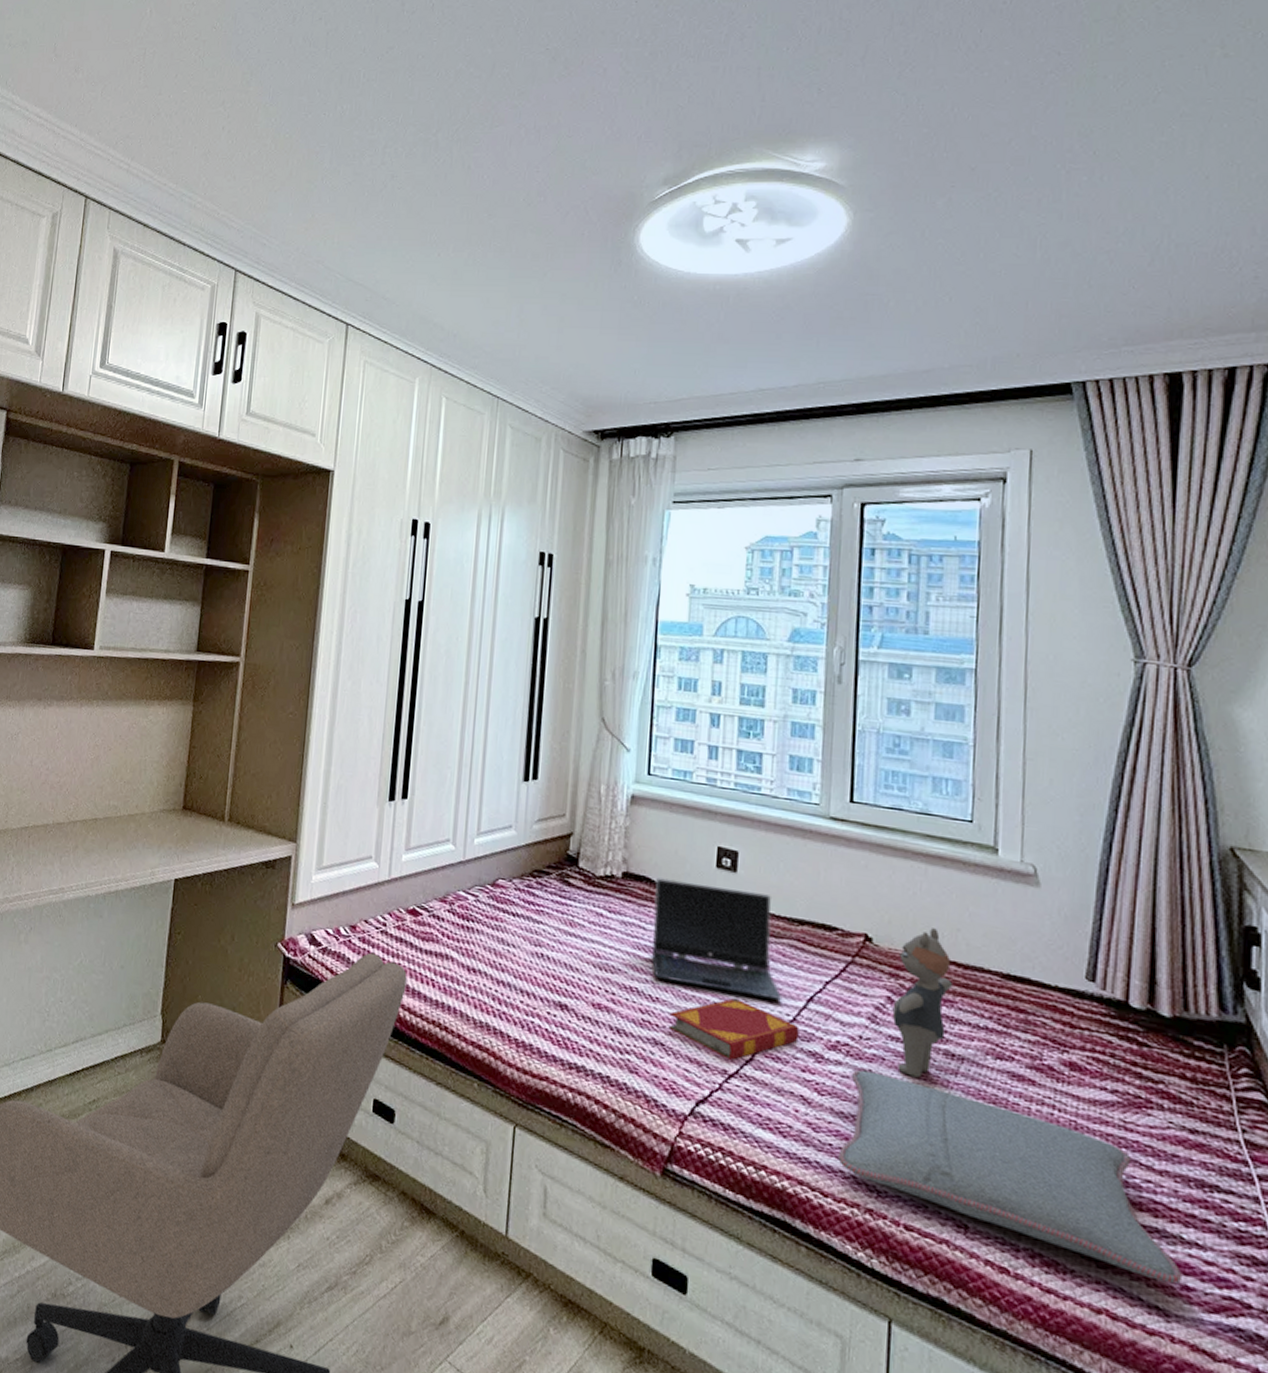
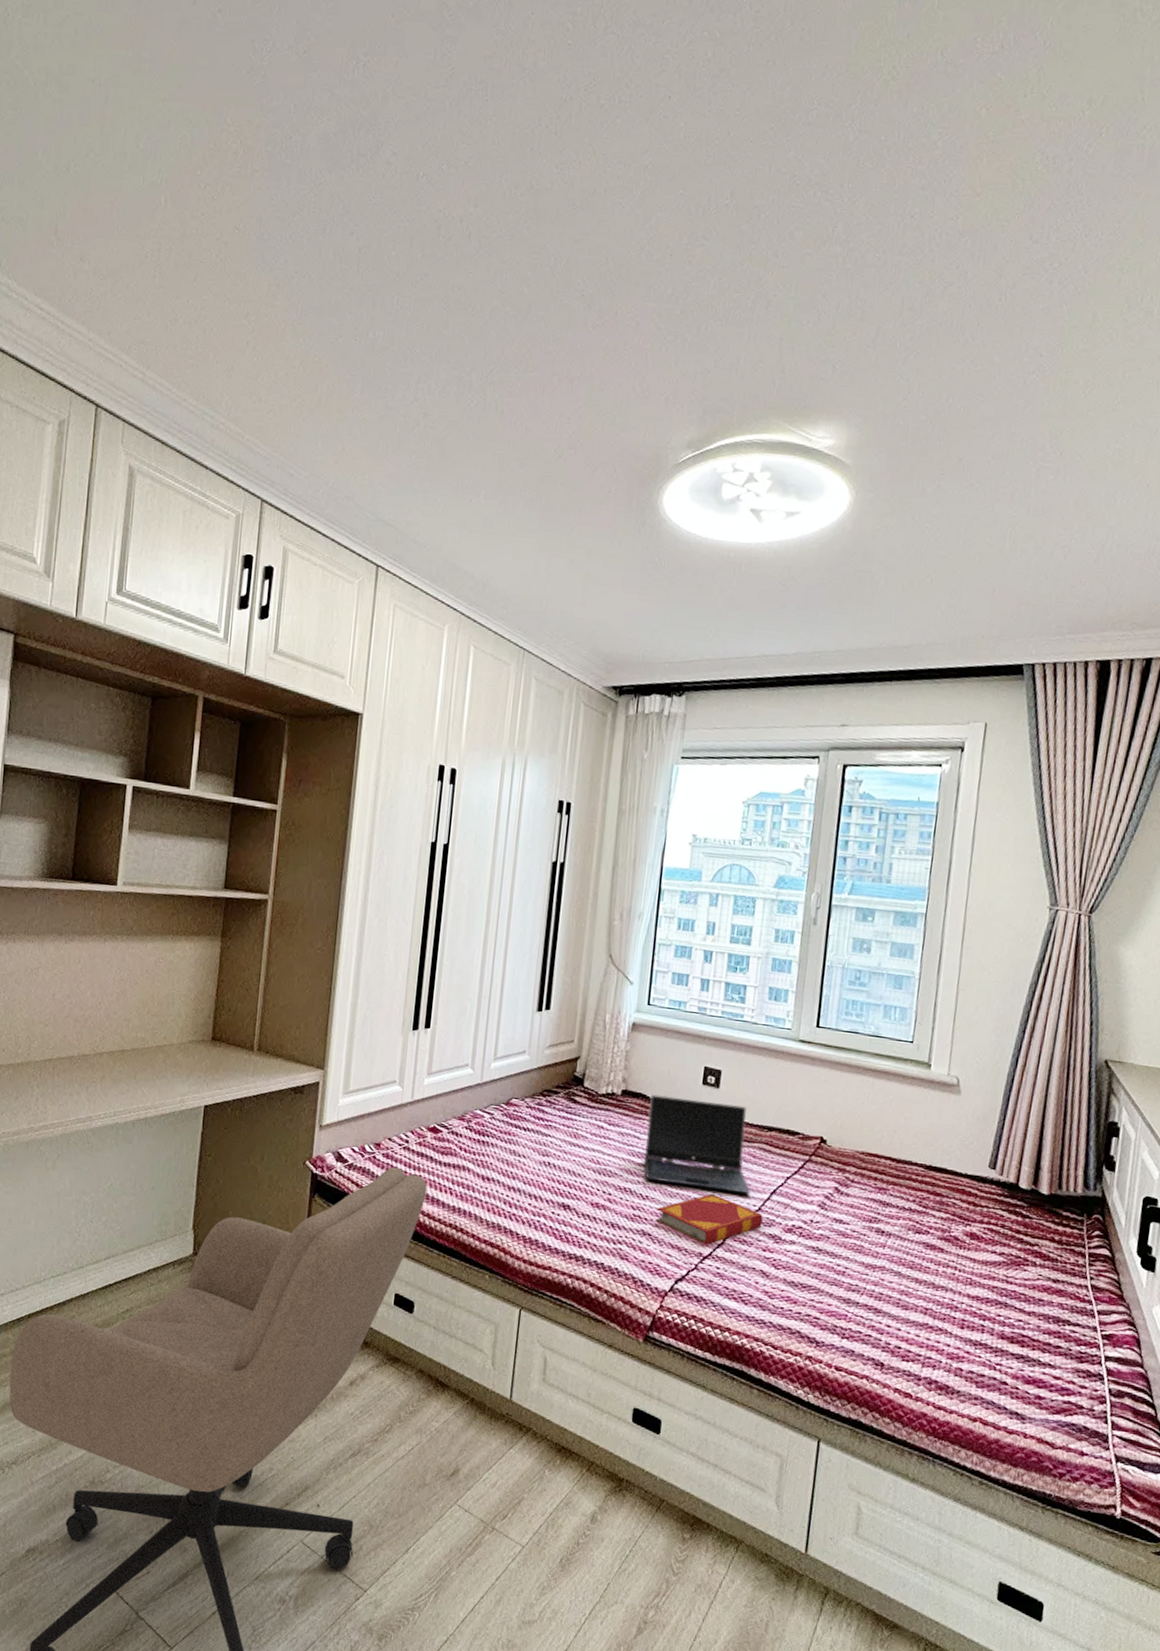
pillow: present [838,1069,1182,1284] -> none [787,1247,1037,1396]
teddy bear: present [892,928,954,1078] -> none [838,1130,888,1251]

